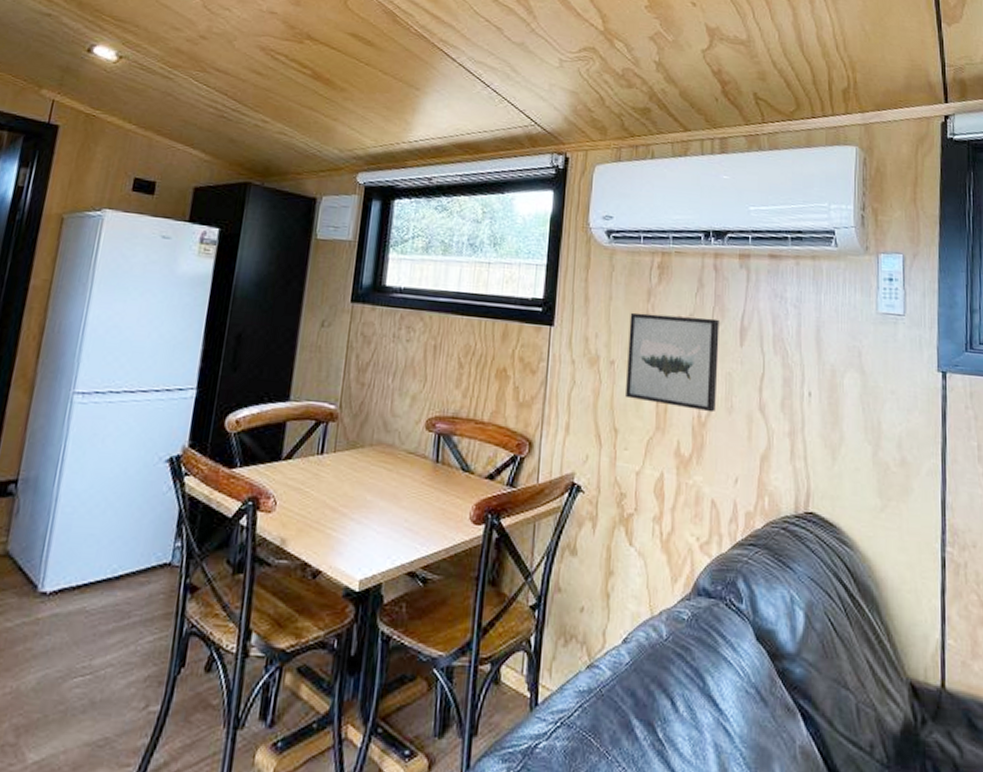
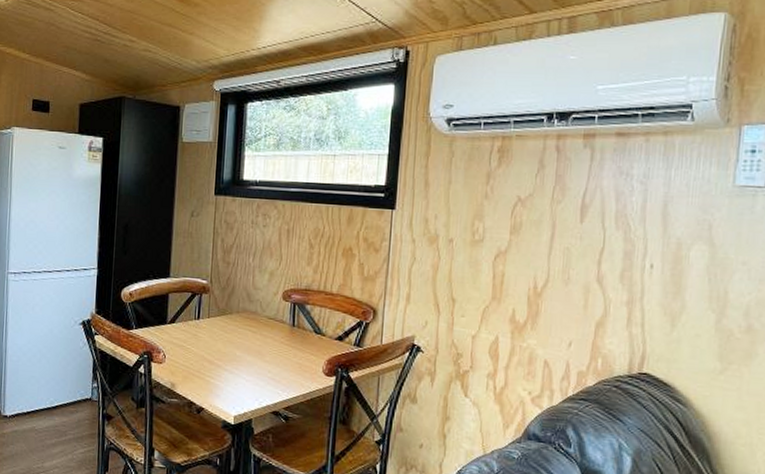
wall art: present [626,312,720,413] -> none [463,194,560,284]

